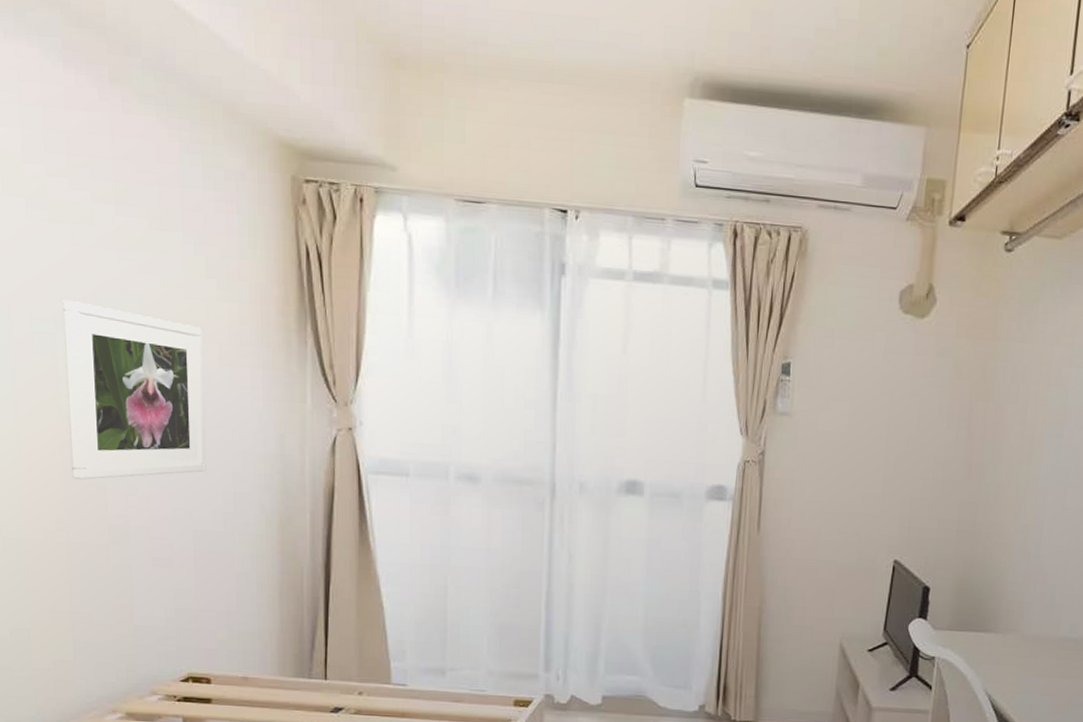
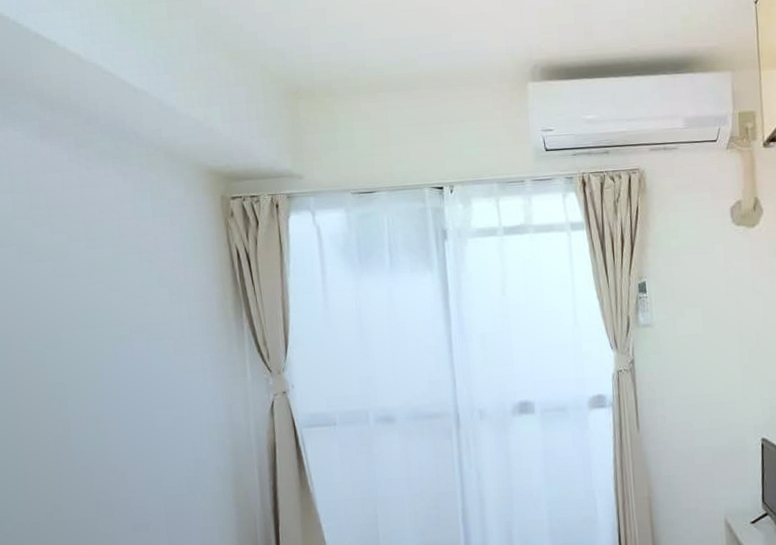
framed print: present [63,299,206,480] -> none [49,321,171,467]

